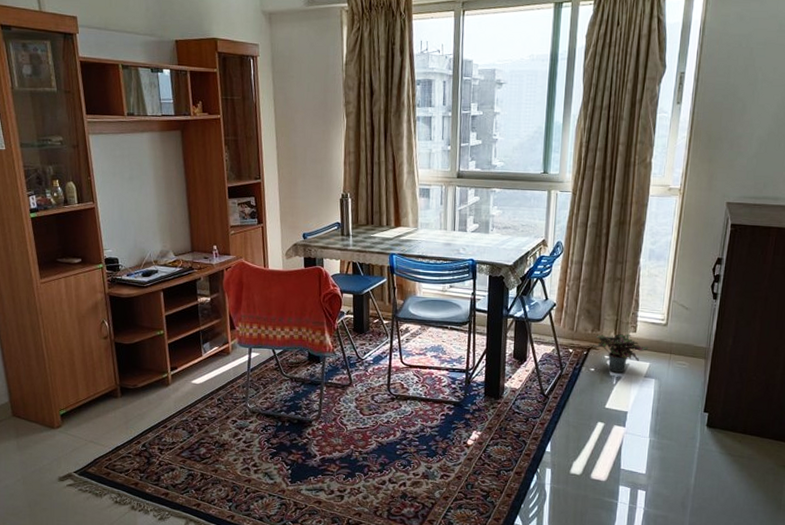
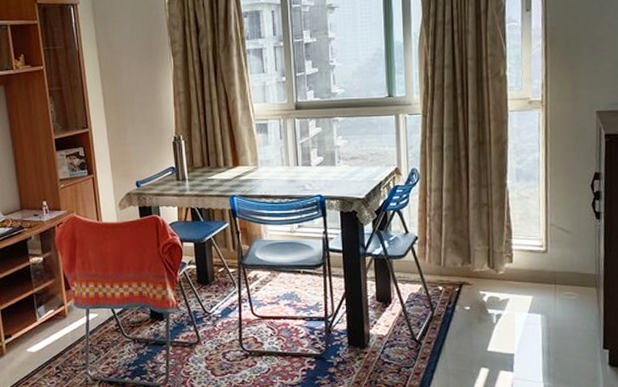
potted plant: present [588,333,650,373] -> none [459,264,531,309]

